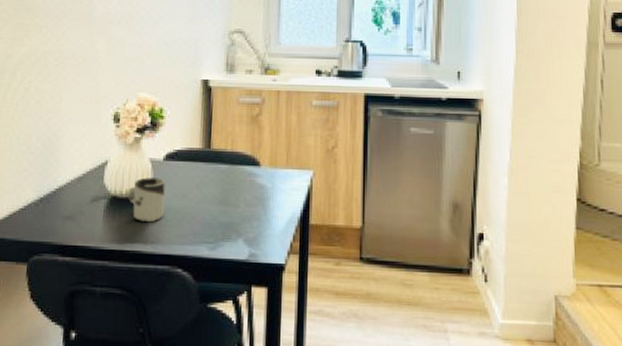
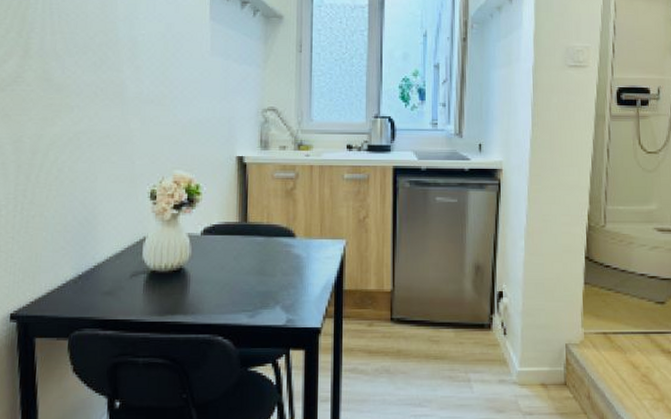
cup: present [127,177,165,223] -> none [167,252,204,295]

